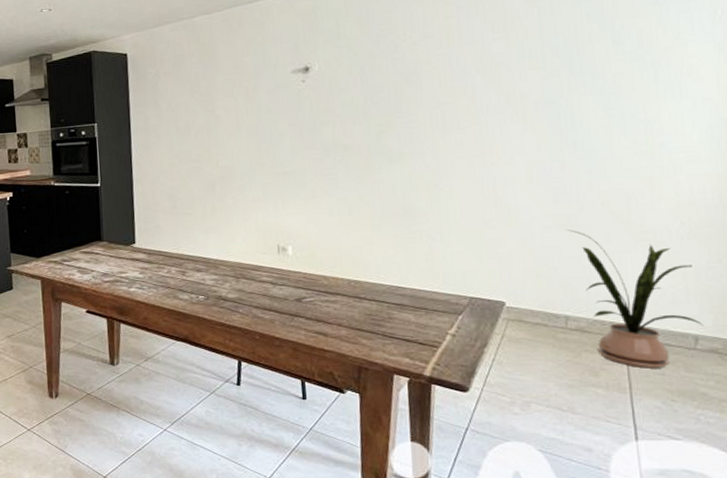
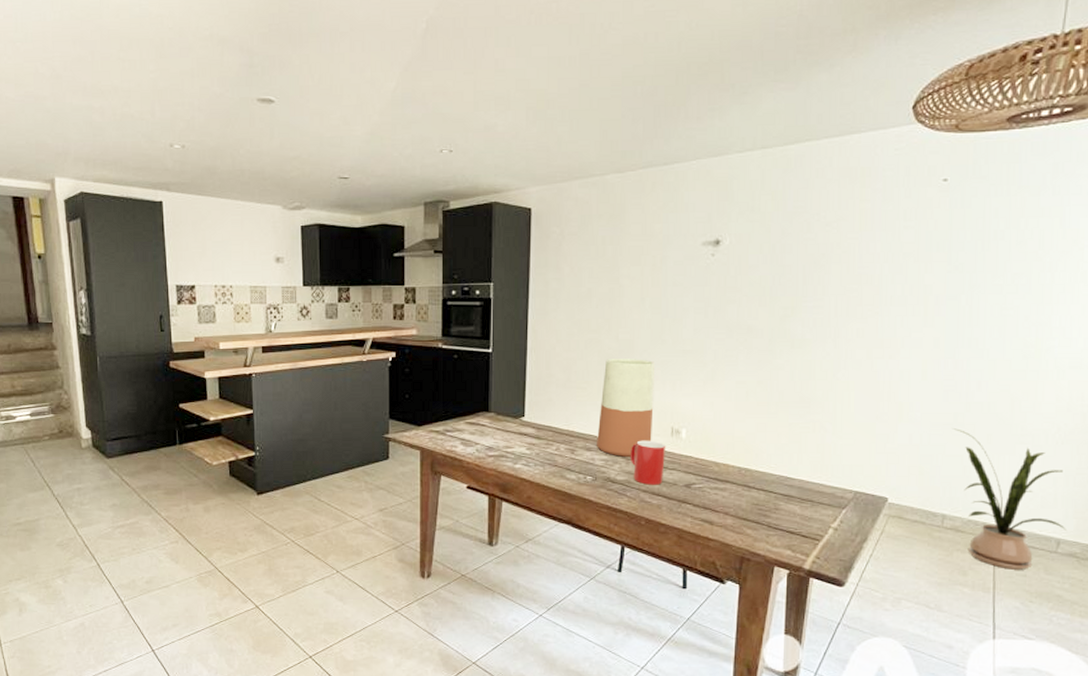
vase: none [205,183,259,276] -> present [597,359,656,457]
cup: none [239,258,274,301] -> present [631,440,666,485]

